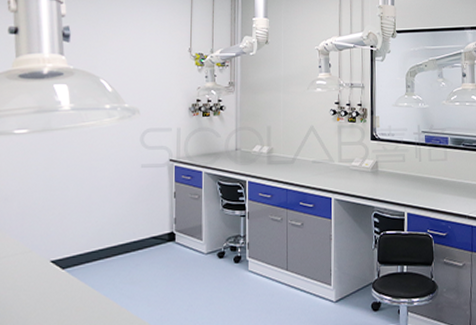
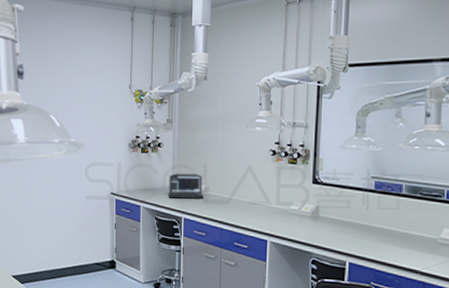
laptop: none [232,135,268,162] -> present [168,173,203,199]

